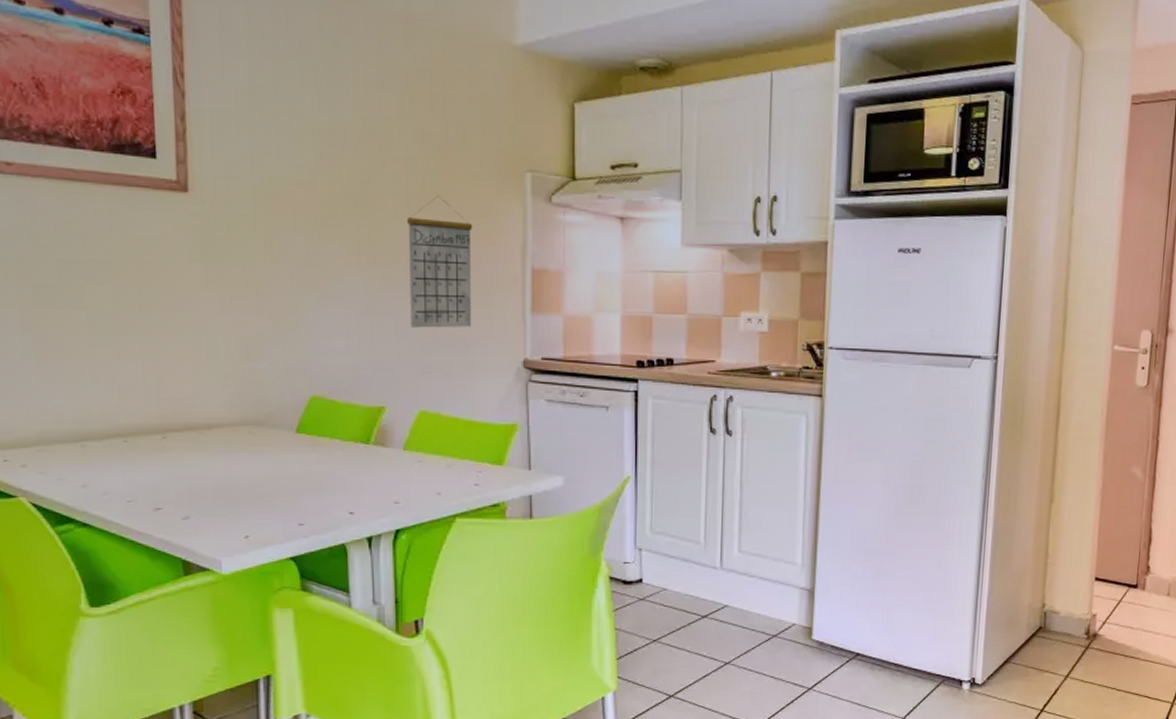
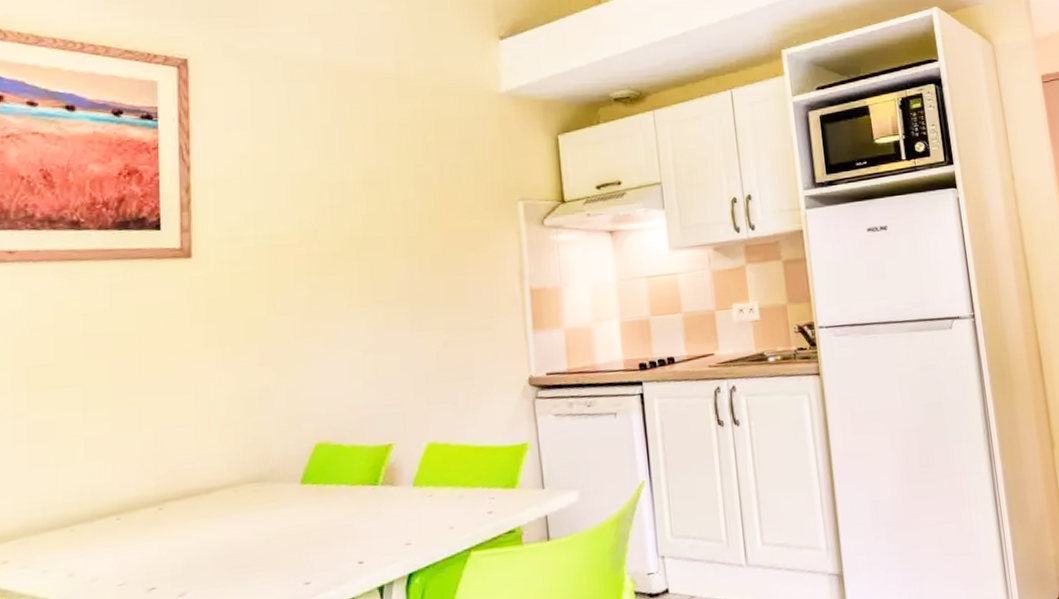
calendar: present [406,195,473,328] -> none [406,231,476,361]

